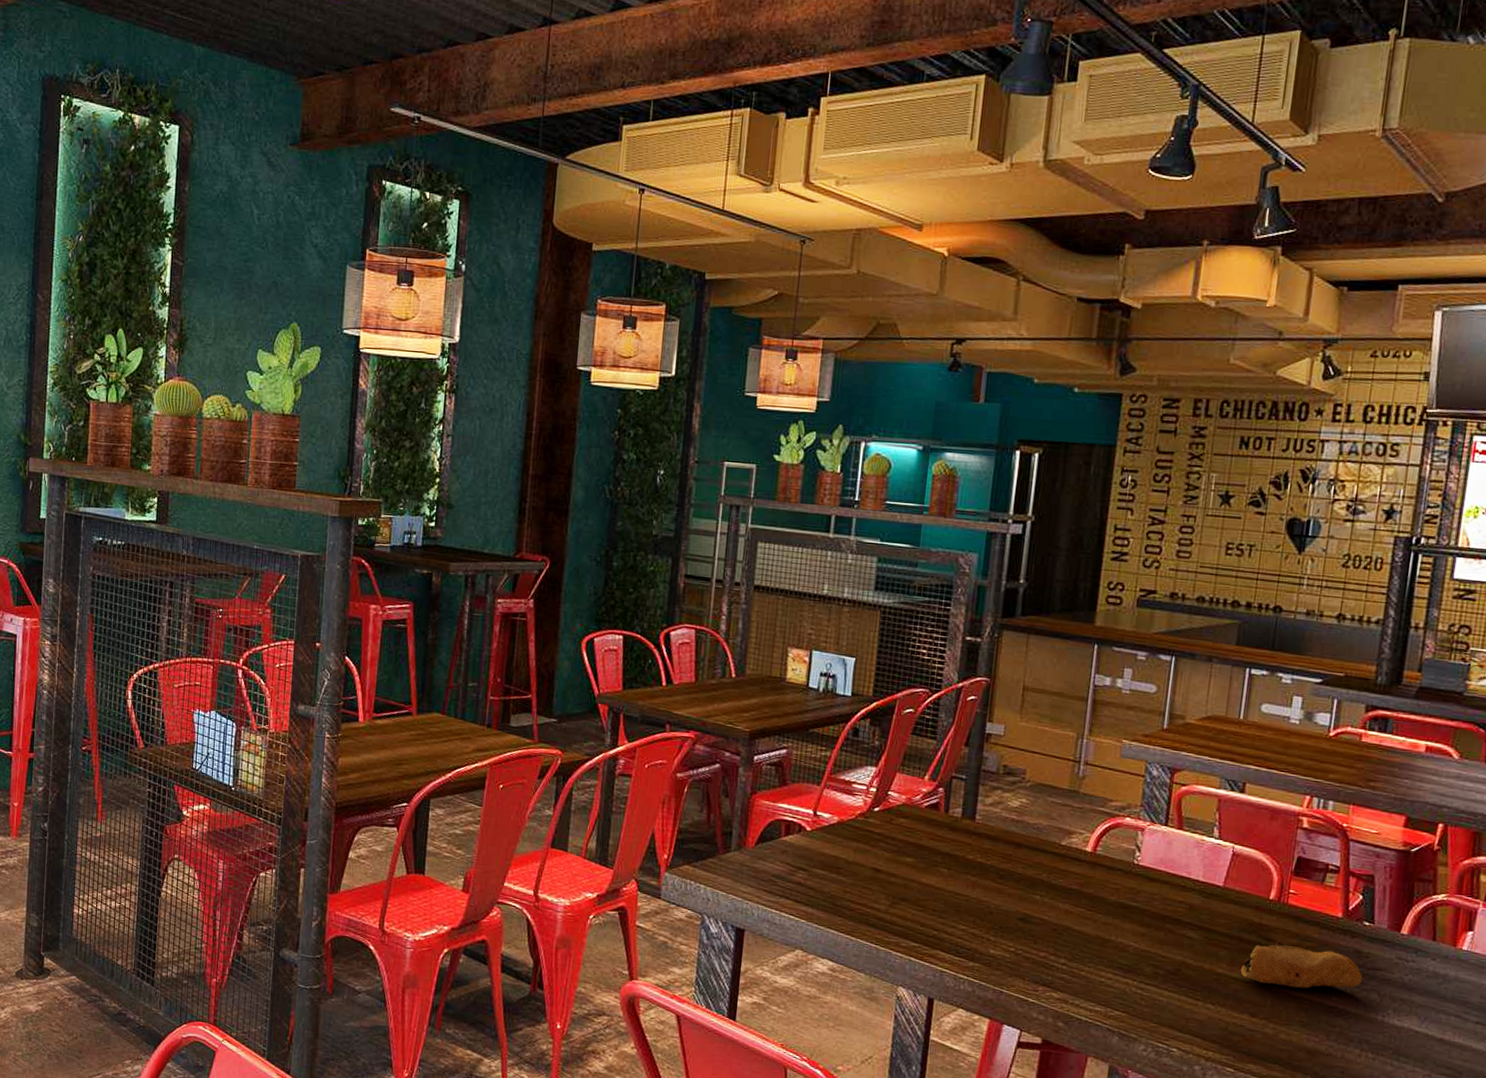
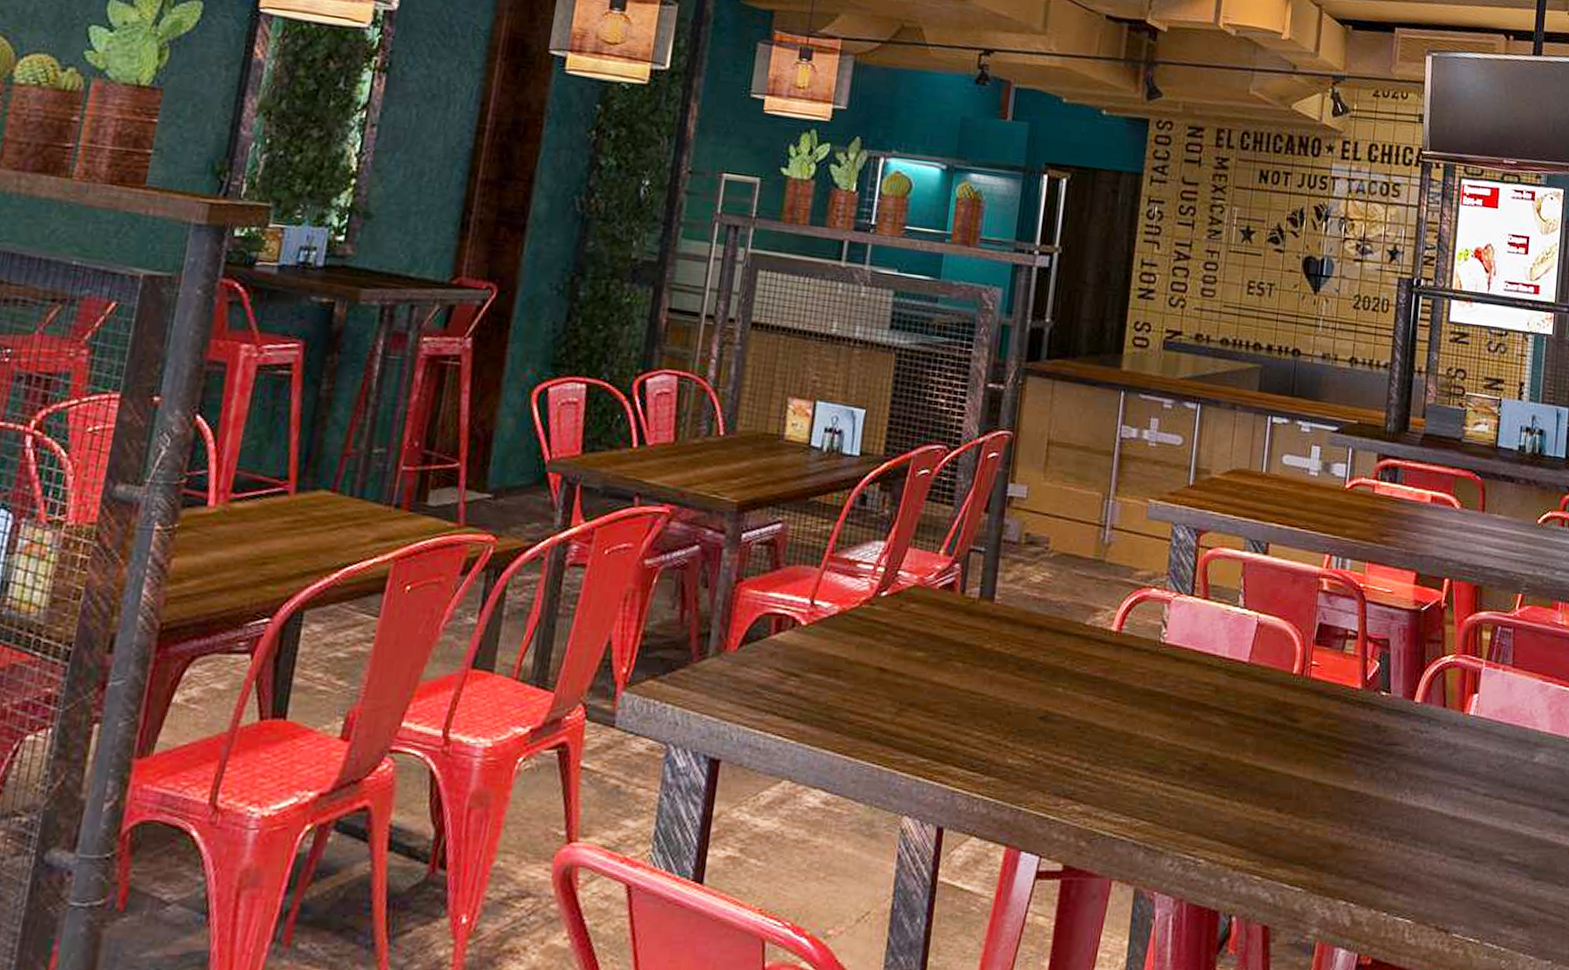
taco: present [1240,940,1363,989] -> none [1266,719,1382,773]

